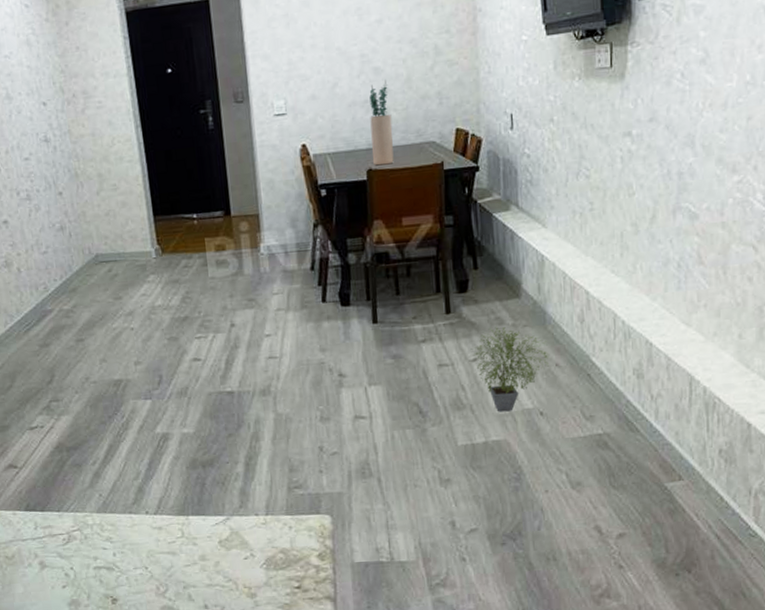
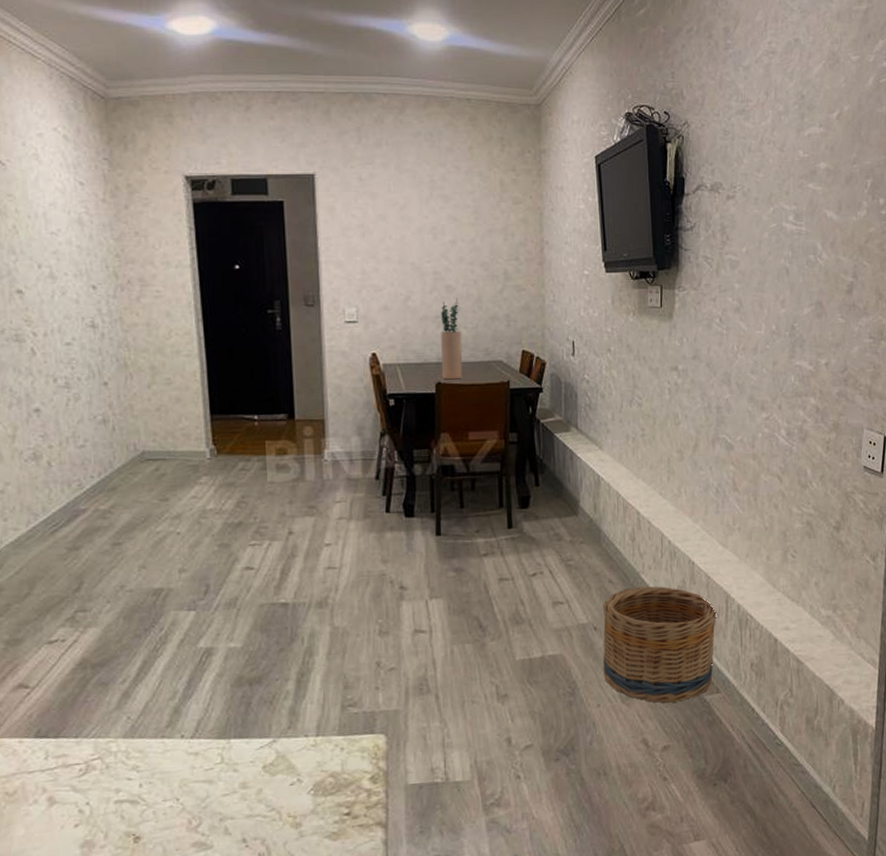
potted plant: present [470,325,550,412] -> none [530,541,604,627]
basket: none [549,369,679,490] -> present [602,586,717,703]

